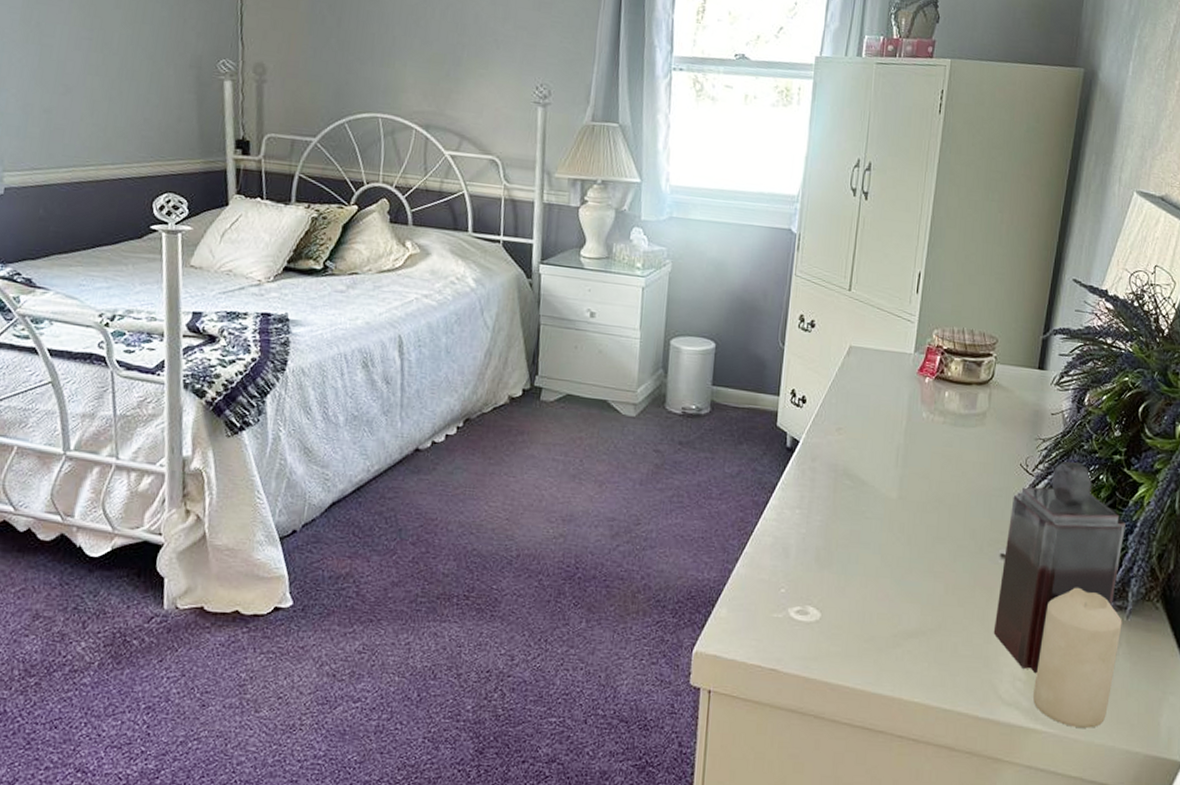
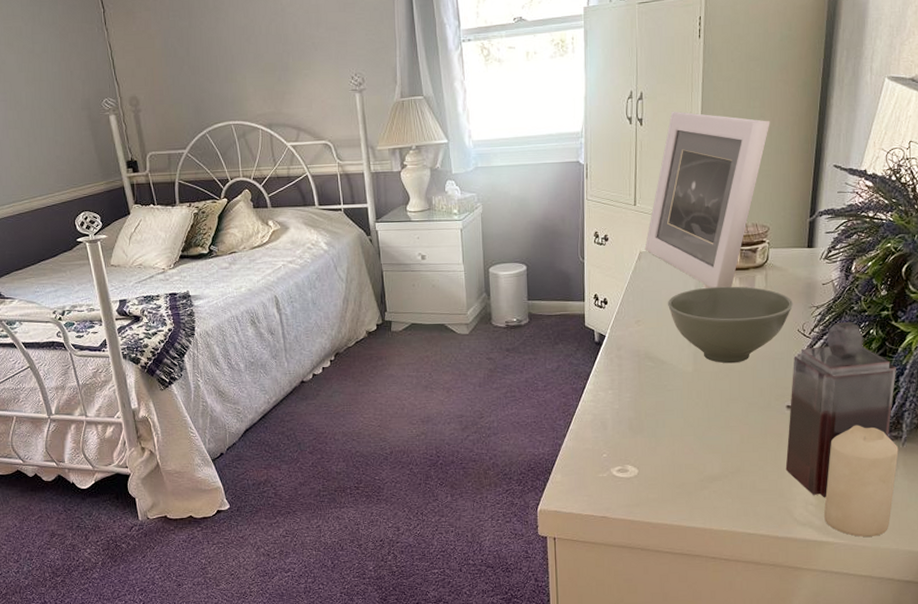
picture frame: none [855,189,1009,403] -> present [644,111,770,288]
bowl: none [875,398,1018,495] -> present [667,286,794,364]

